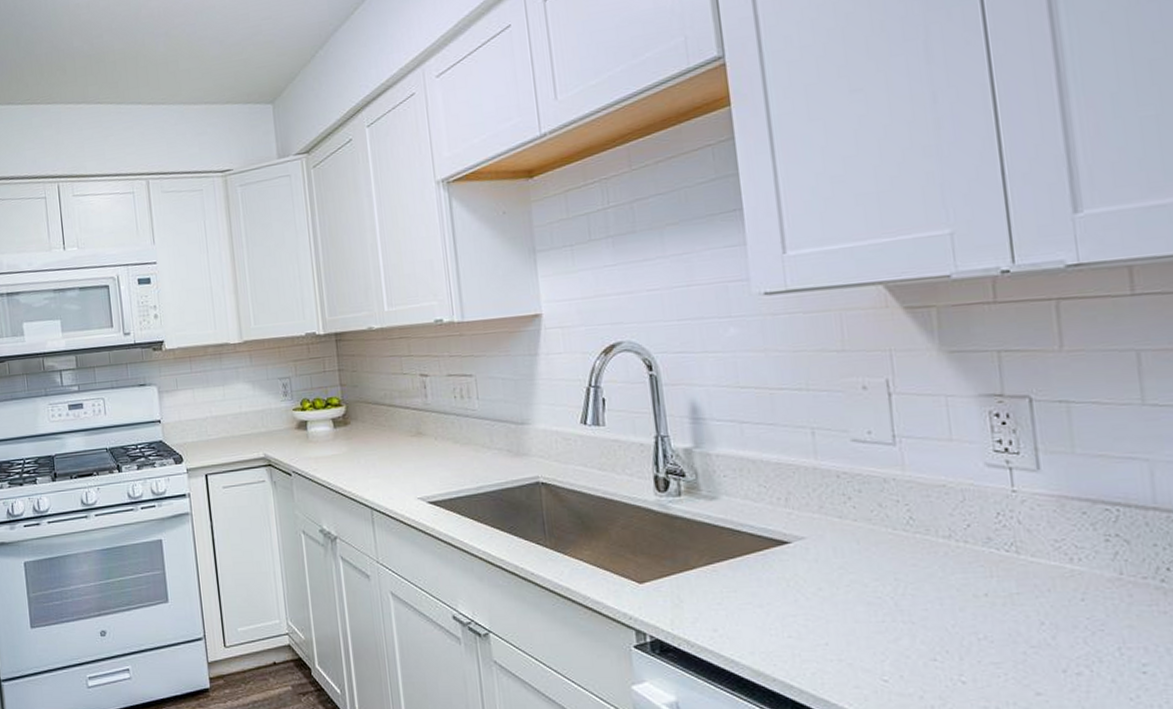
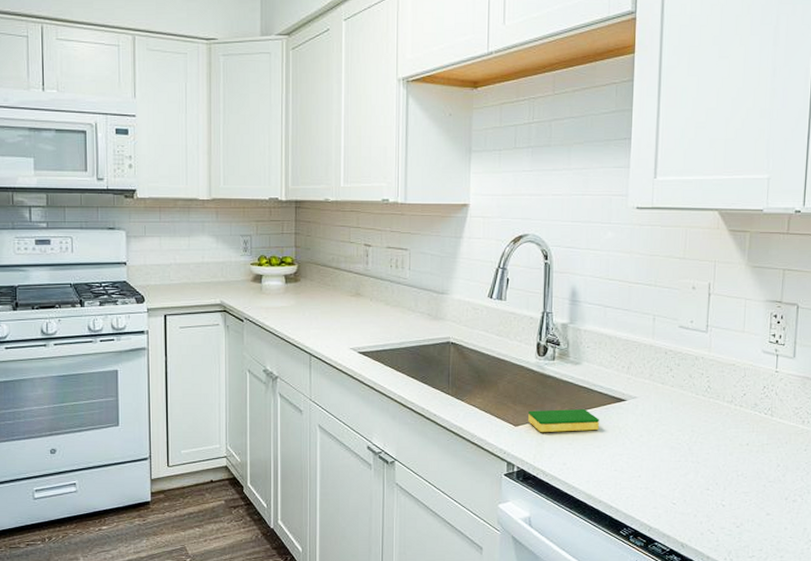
dish sponge: none [655,557,757,591] -> present [528,409,599,433]

